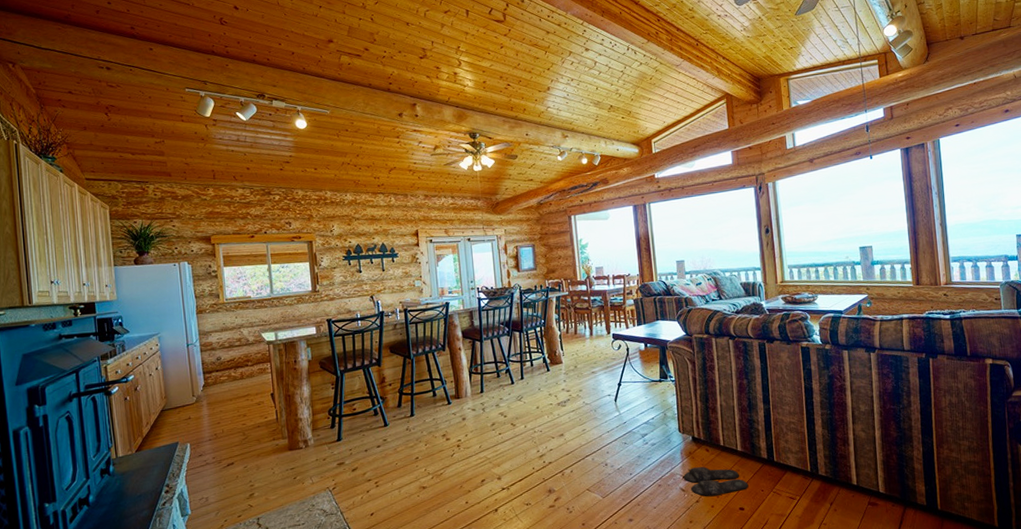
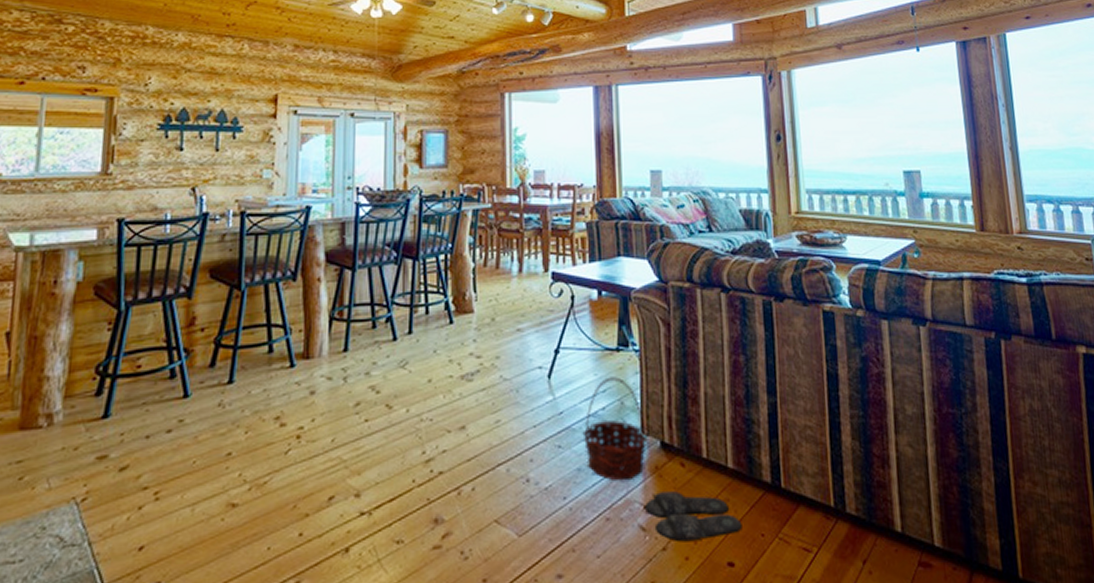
basket: none [640,398,684,462] -> present [582,377,648,481]

